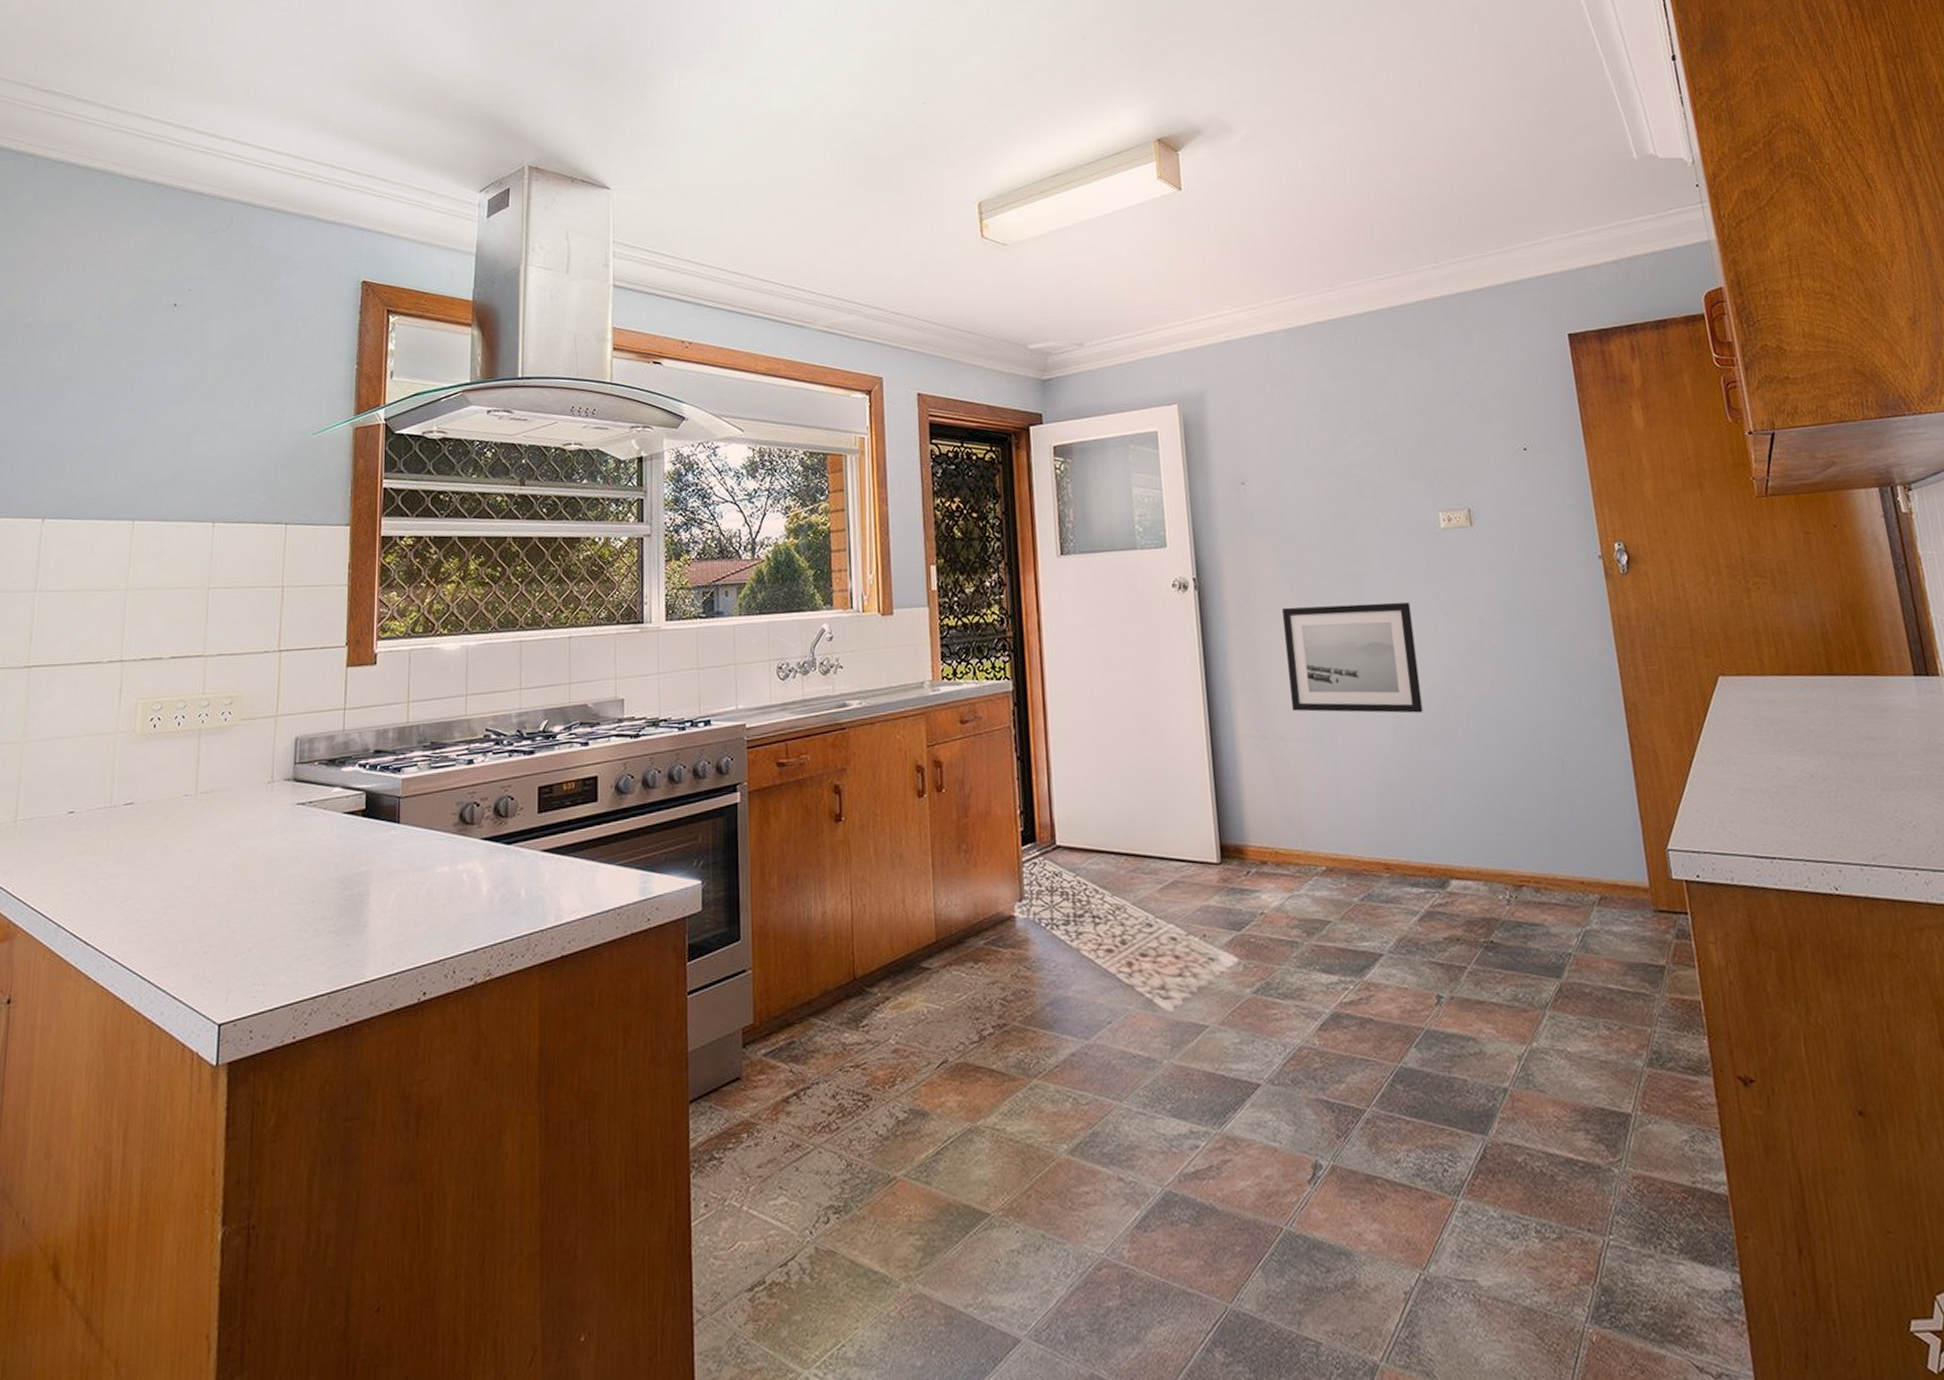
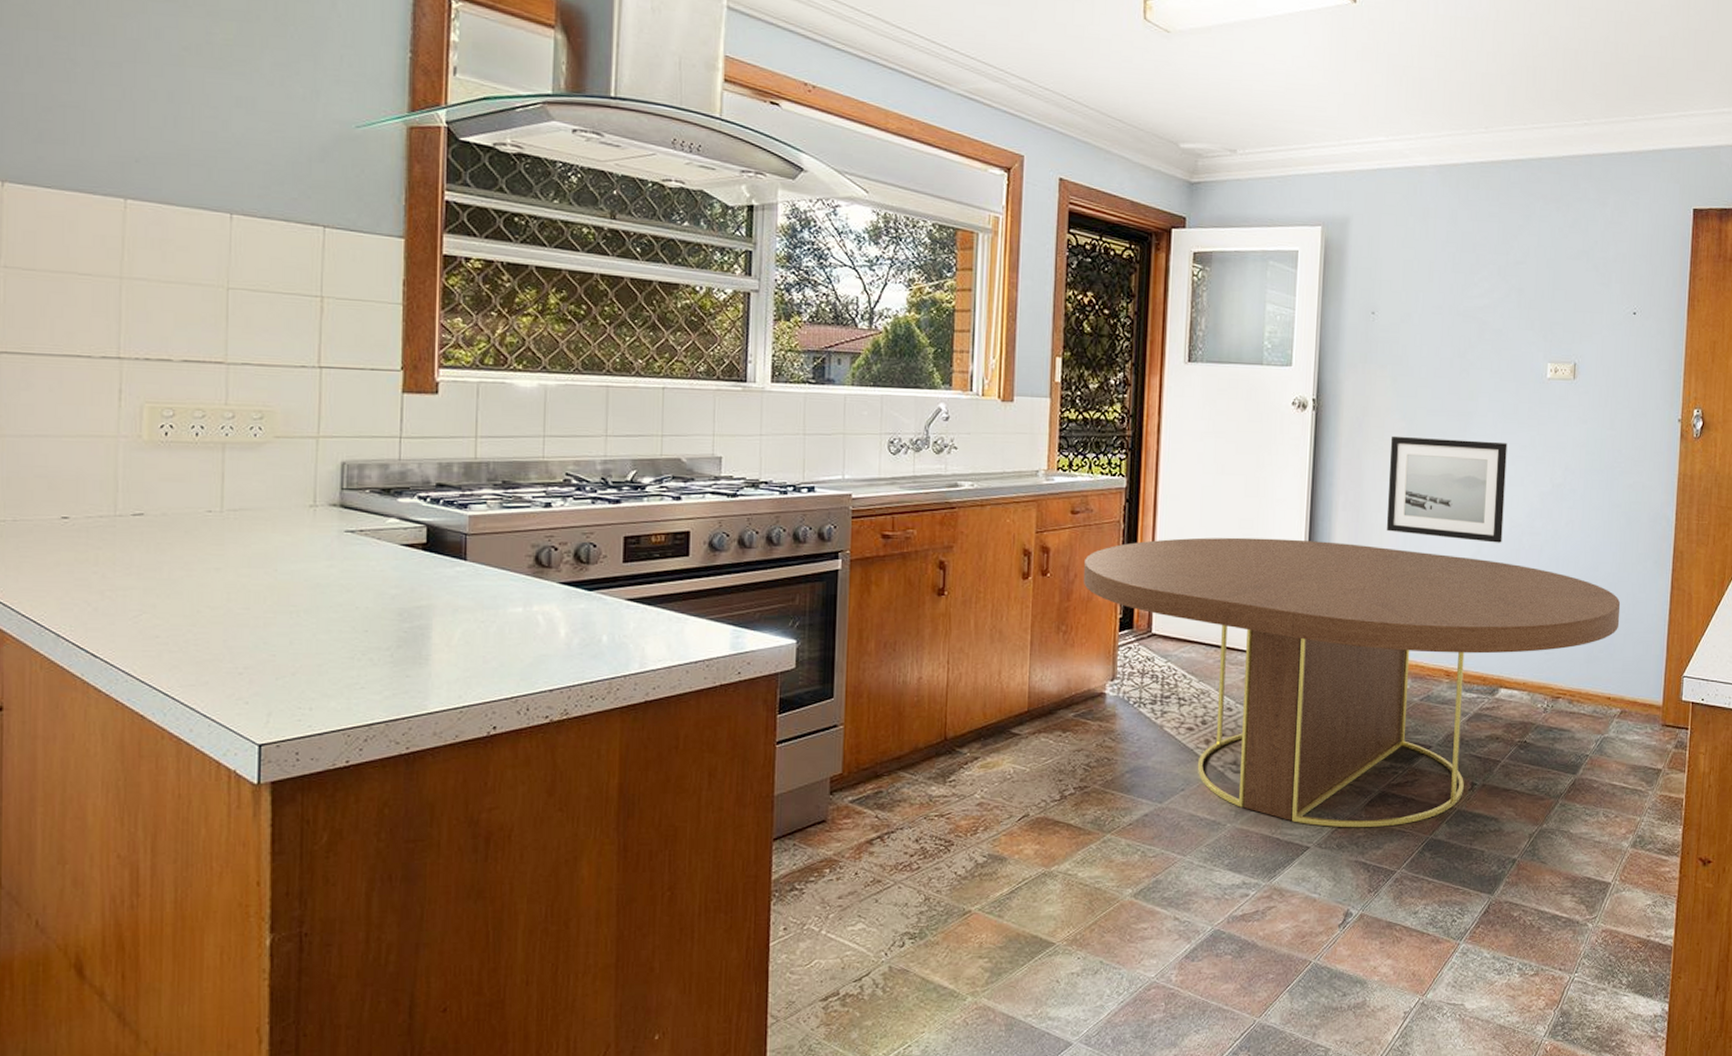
dining table: none [978,728,1578,1059] -> present [1083,537,1621,827]

